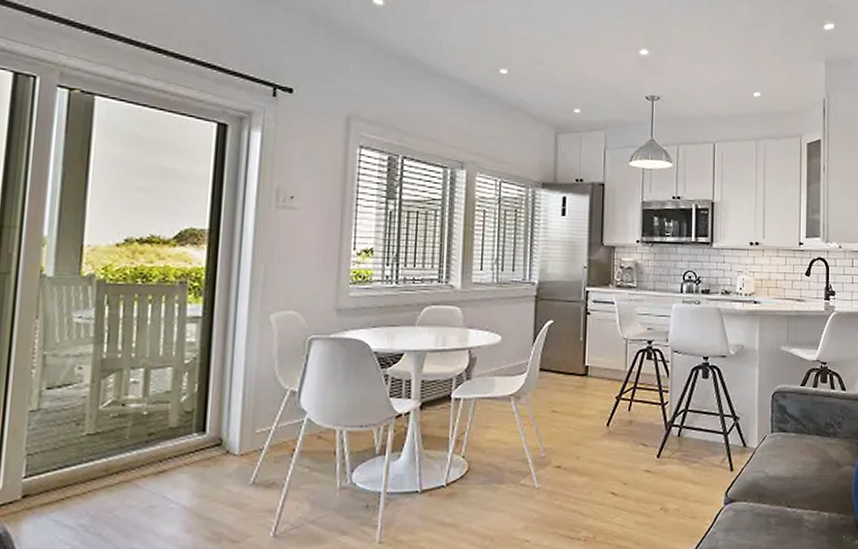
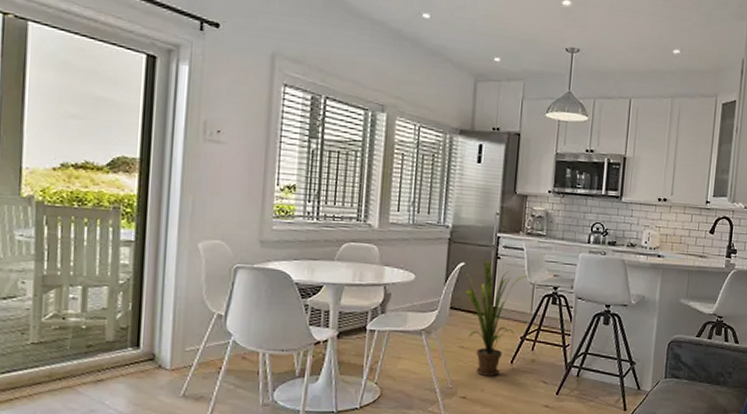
house plant: none [553,311,621,442] -> present [464,255,529,376]

